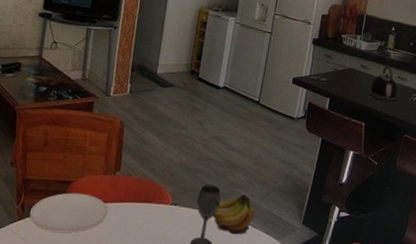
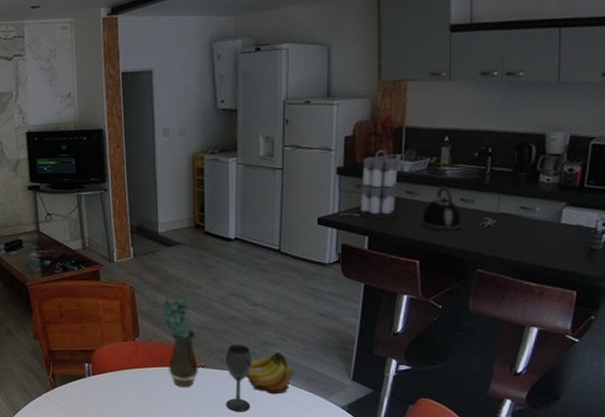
plate: present [30,192,109,233] -> none [61,361,135,399]
vase: none [142,133,174,224] -> present [161,295,198,387]
spice rack: none [325,29,359,87] -> present [359,149,399,220]

